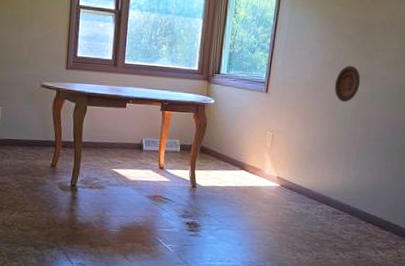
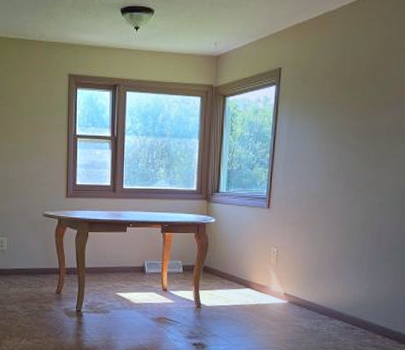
decorative plate: present [334,65,361,102] -> none [339,175,368,213]

